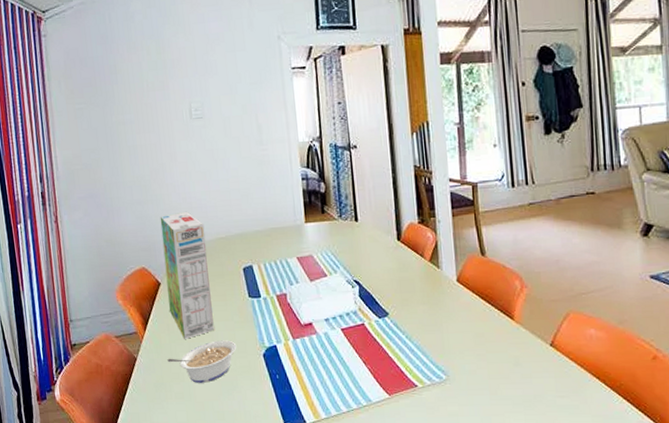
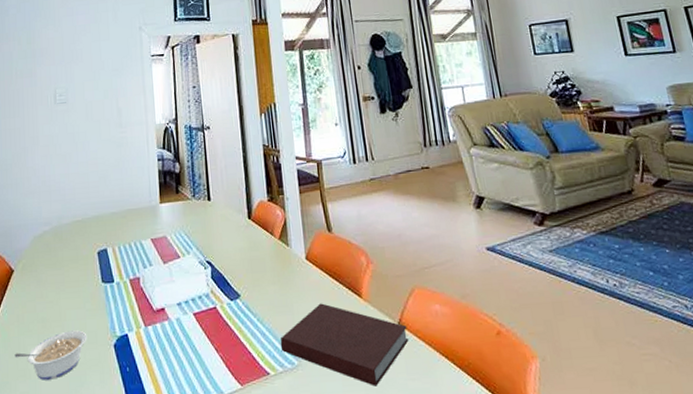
cereal box: present [160,211,214,339] -> none [18,194,65,331]
notebook: none [428,324,560,401] -> present [280,303,409,386]

